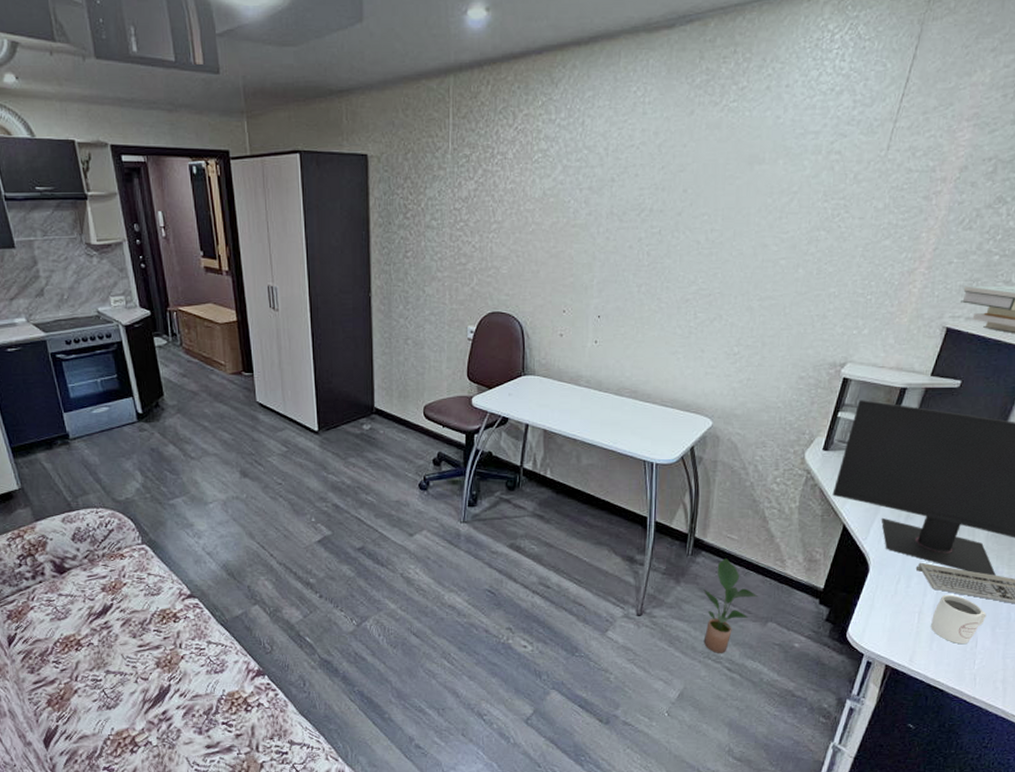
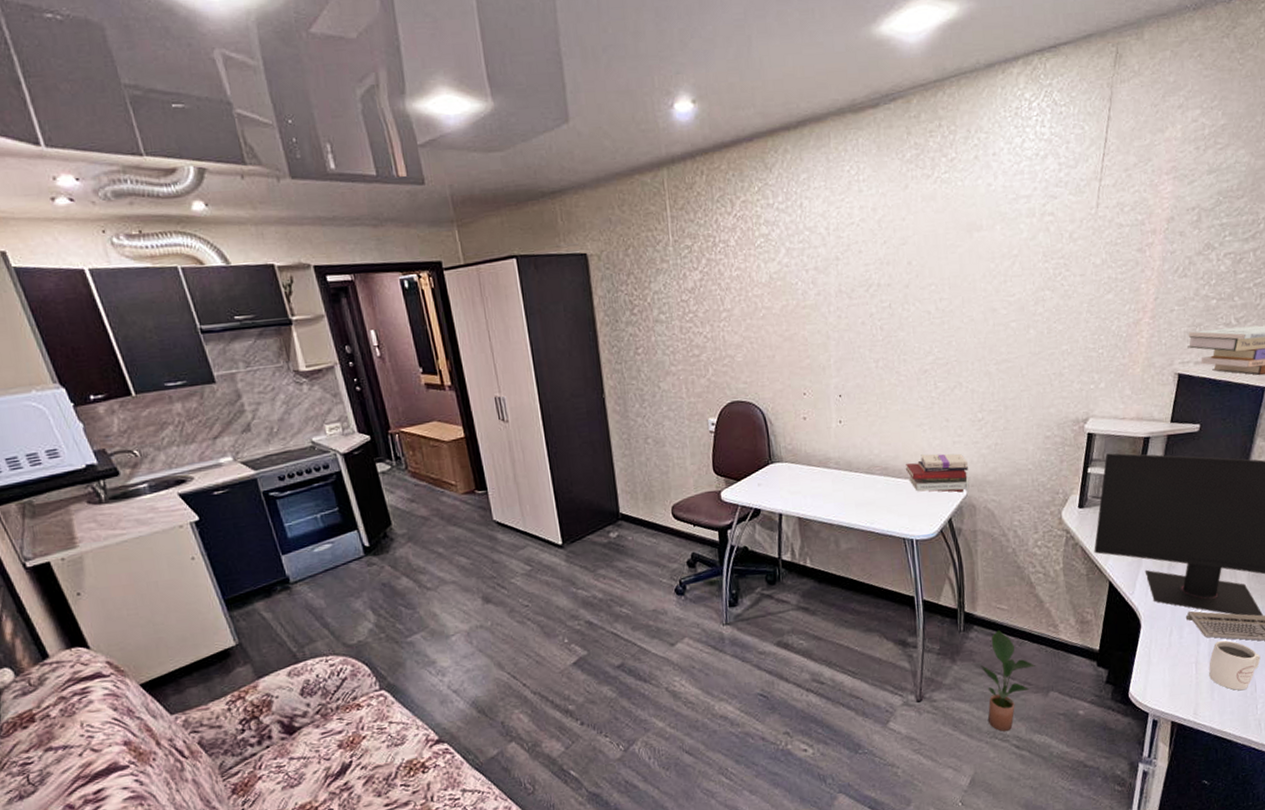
books: none [654,382,717,423] -> present [905,453,970,492]

